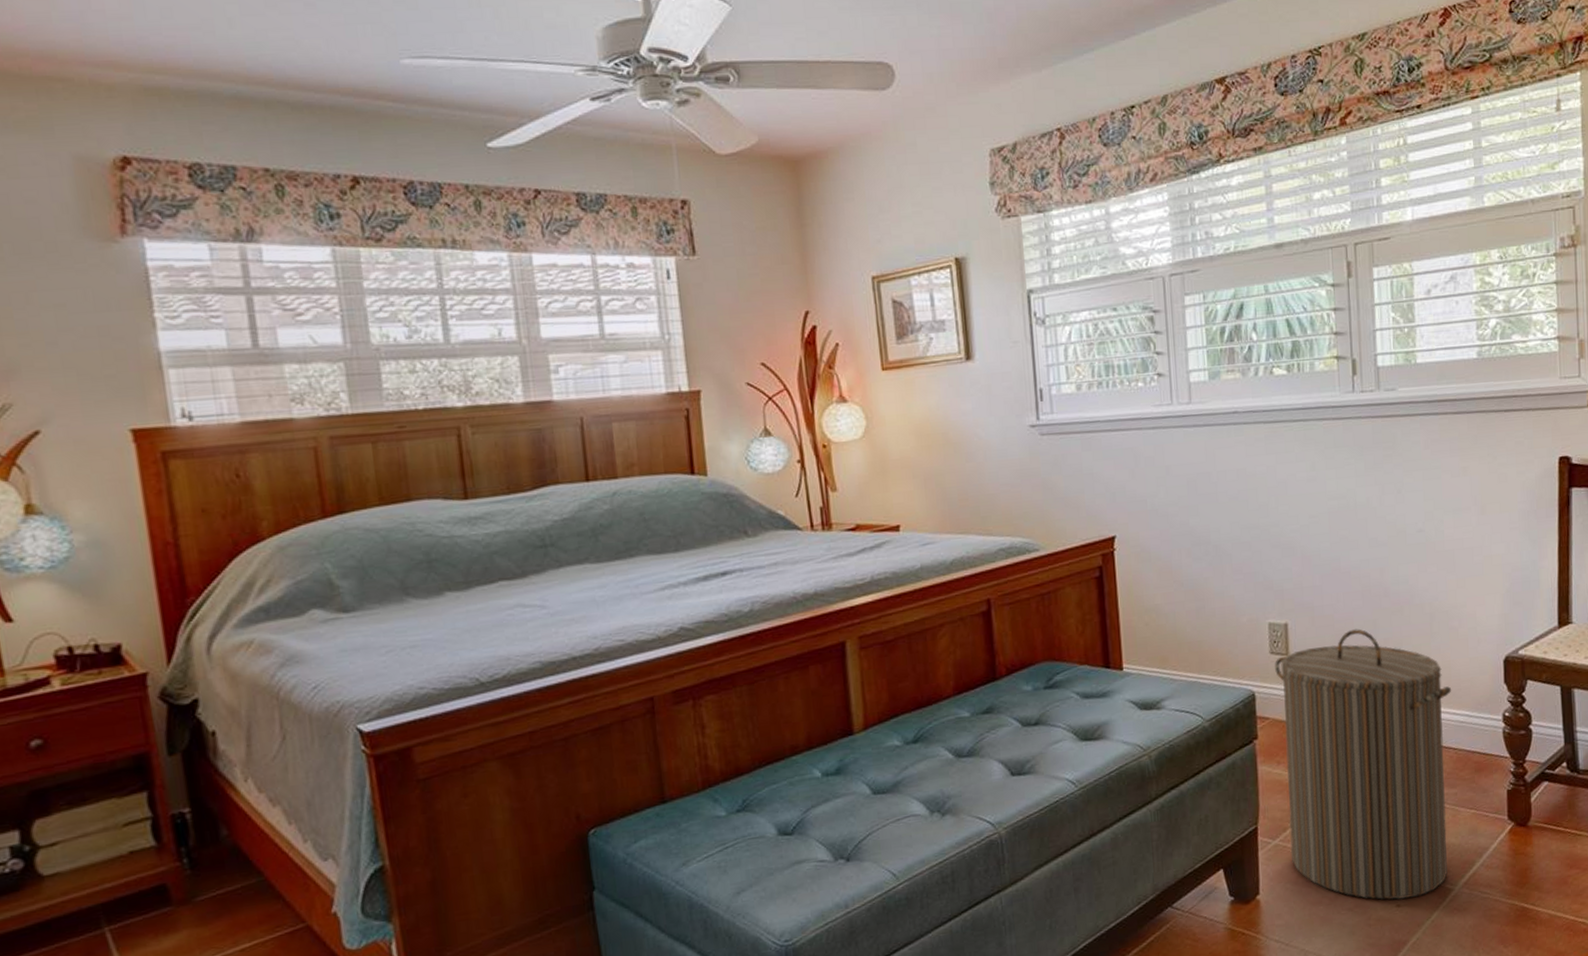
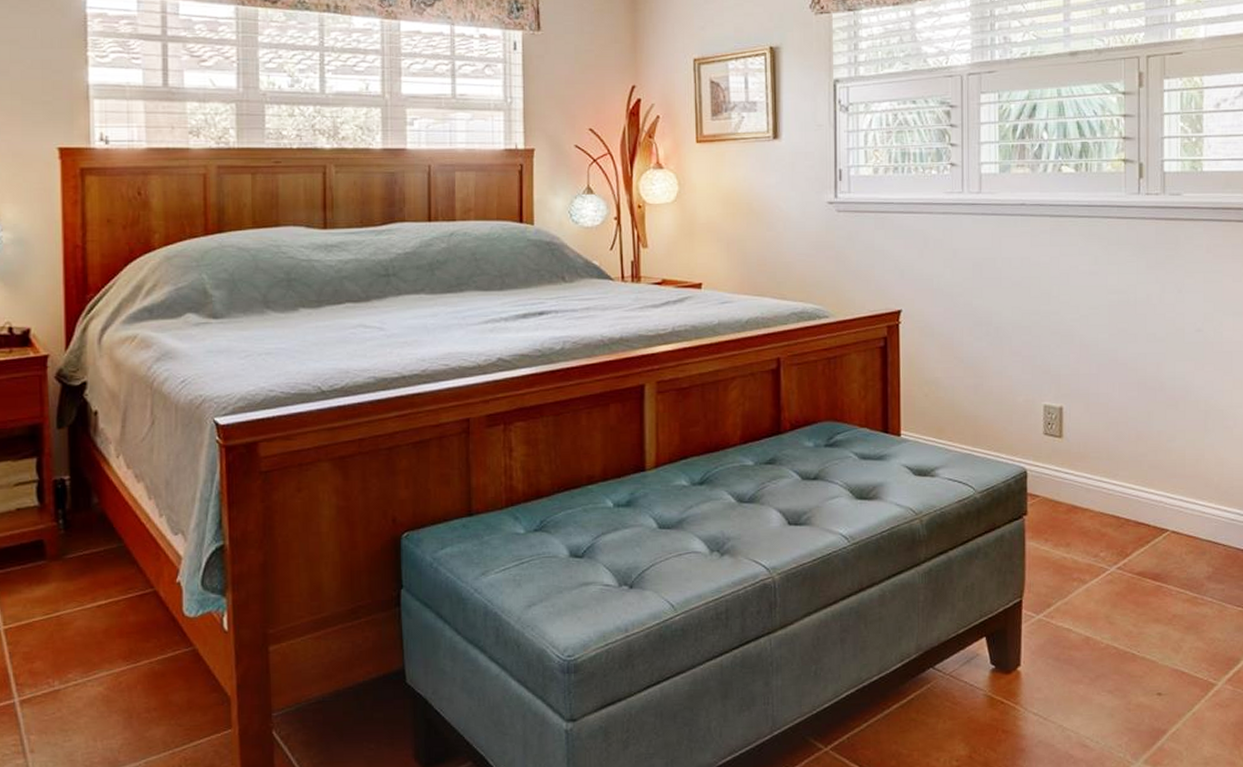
laundry hamper: present [1275,628,1451,900] -> none [1048,419,1223,689]

